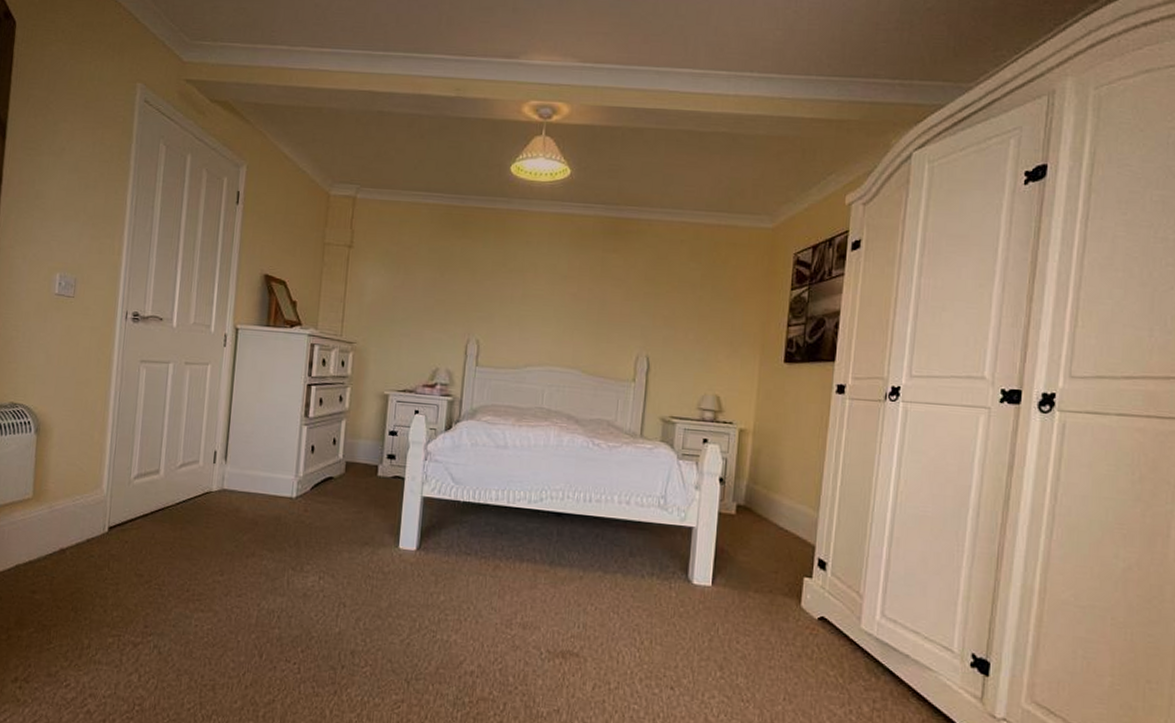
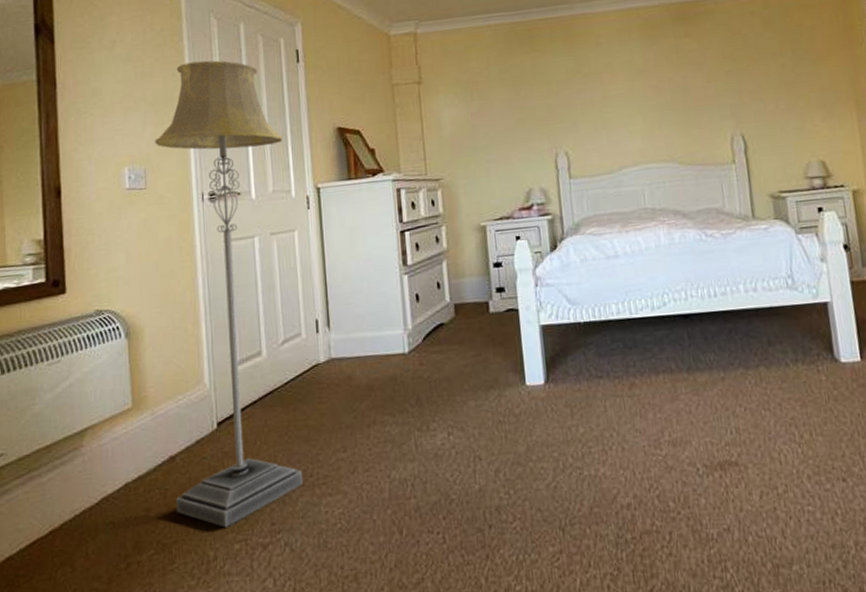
floor lamp: none [60,183,211,621] -> present [155,60,304,527]

